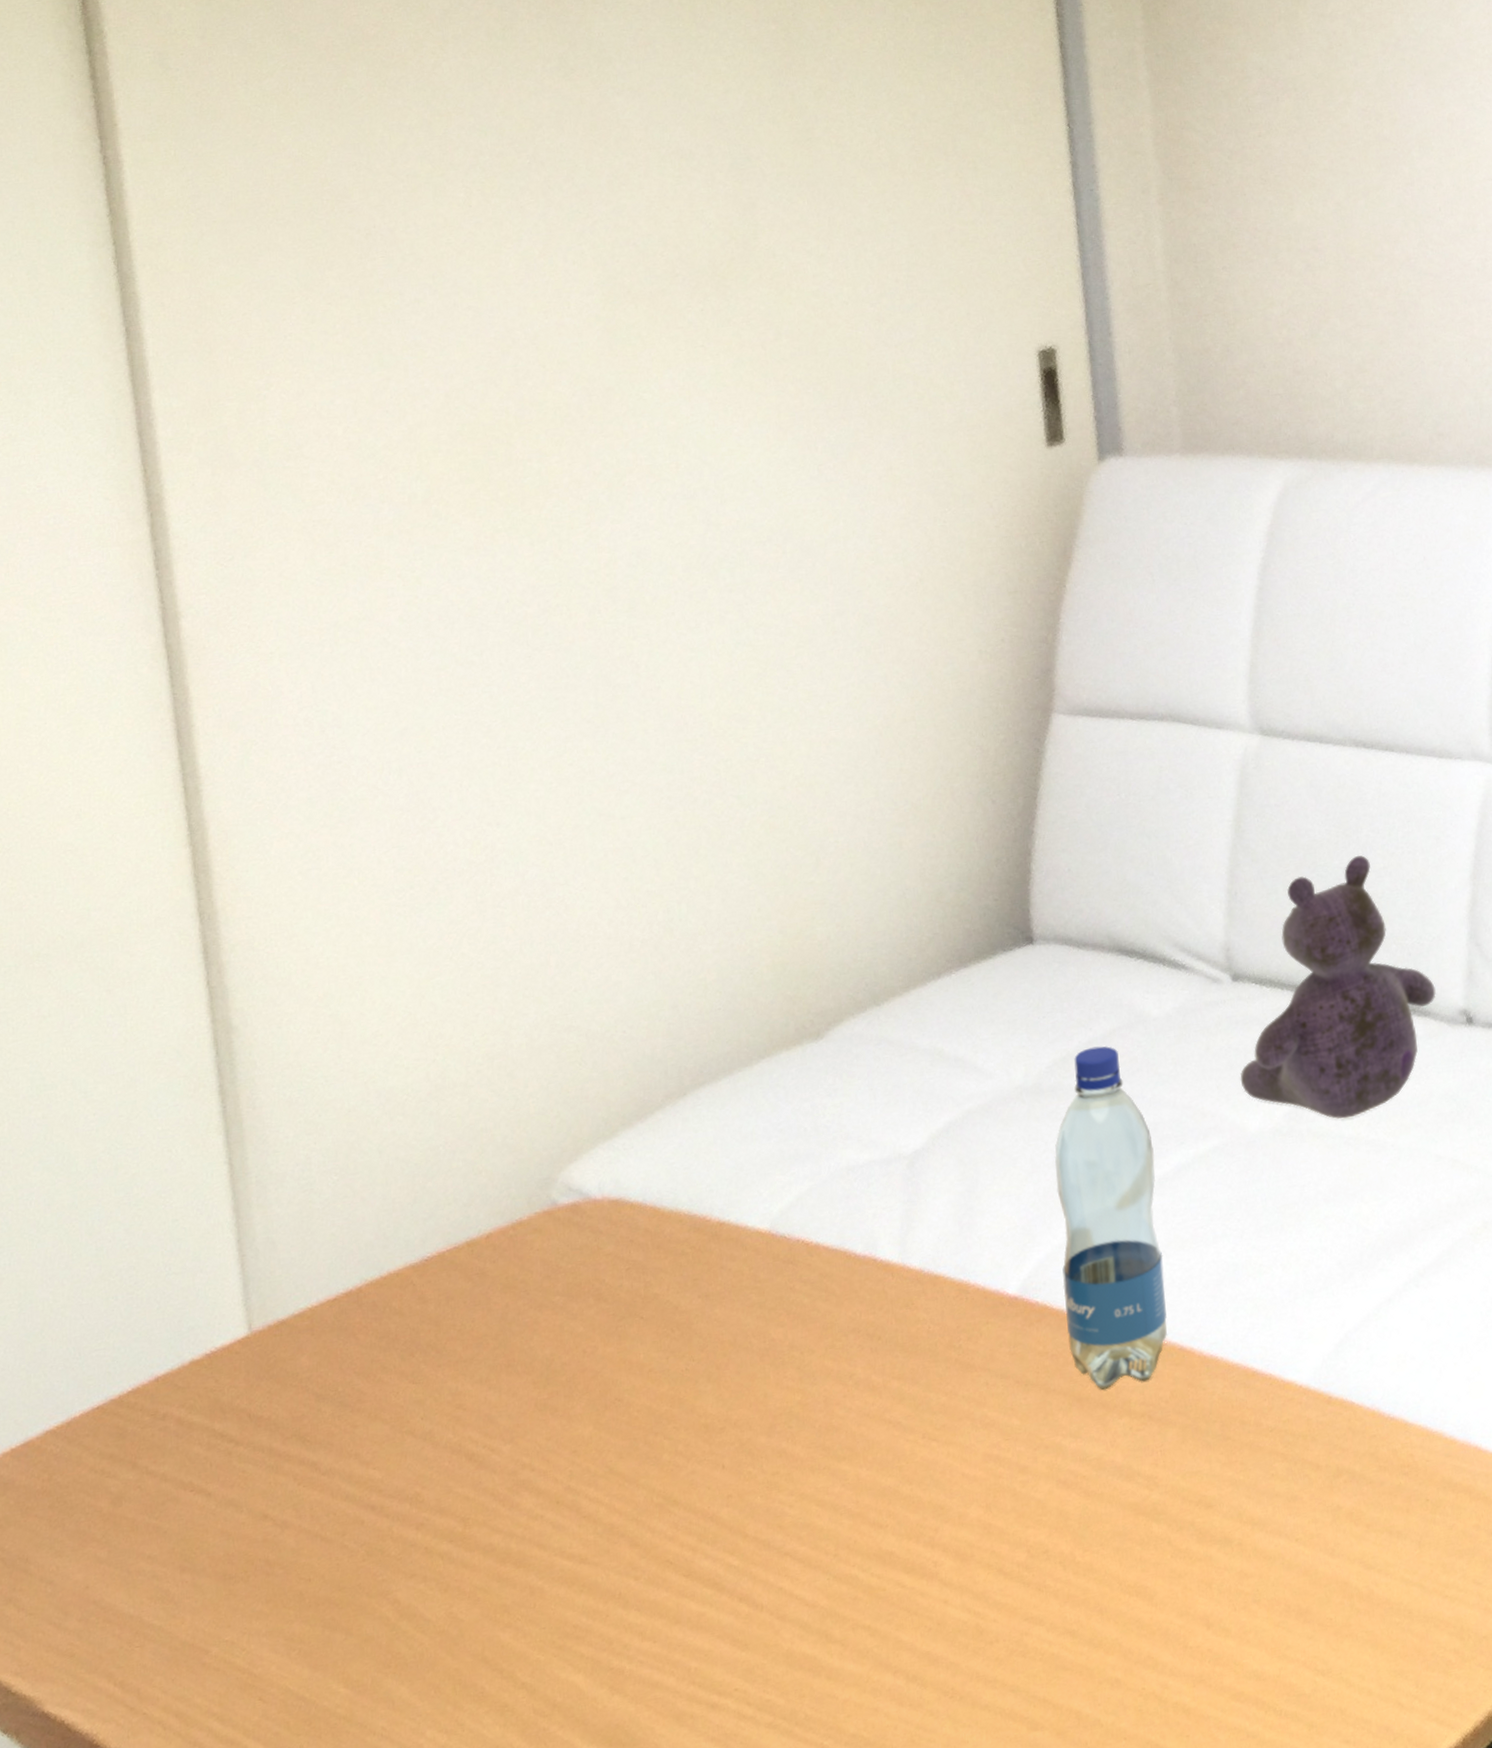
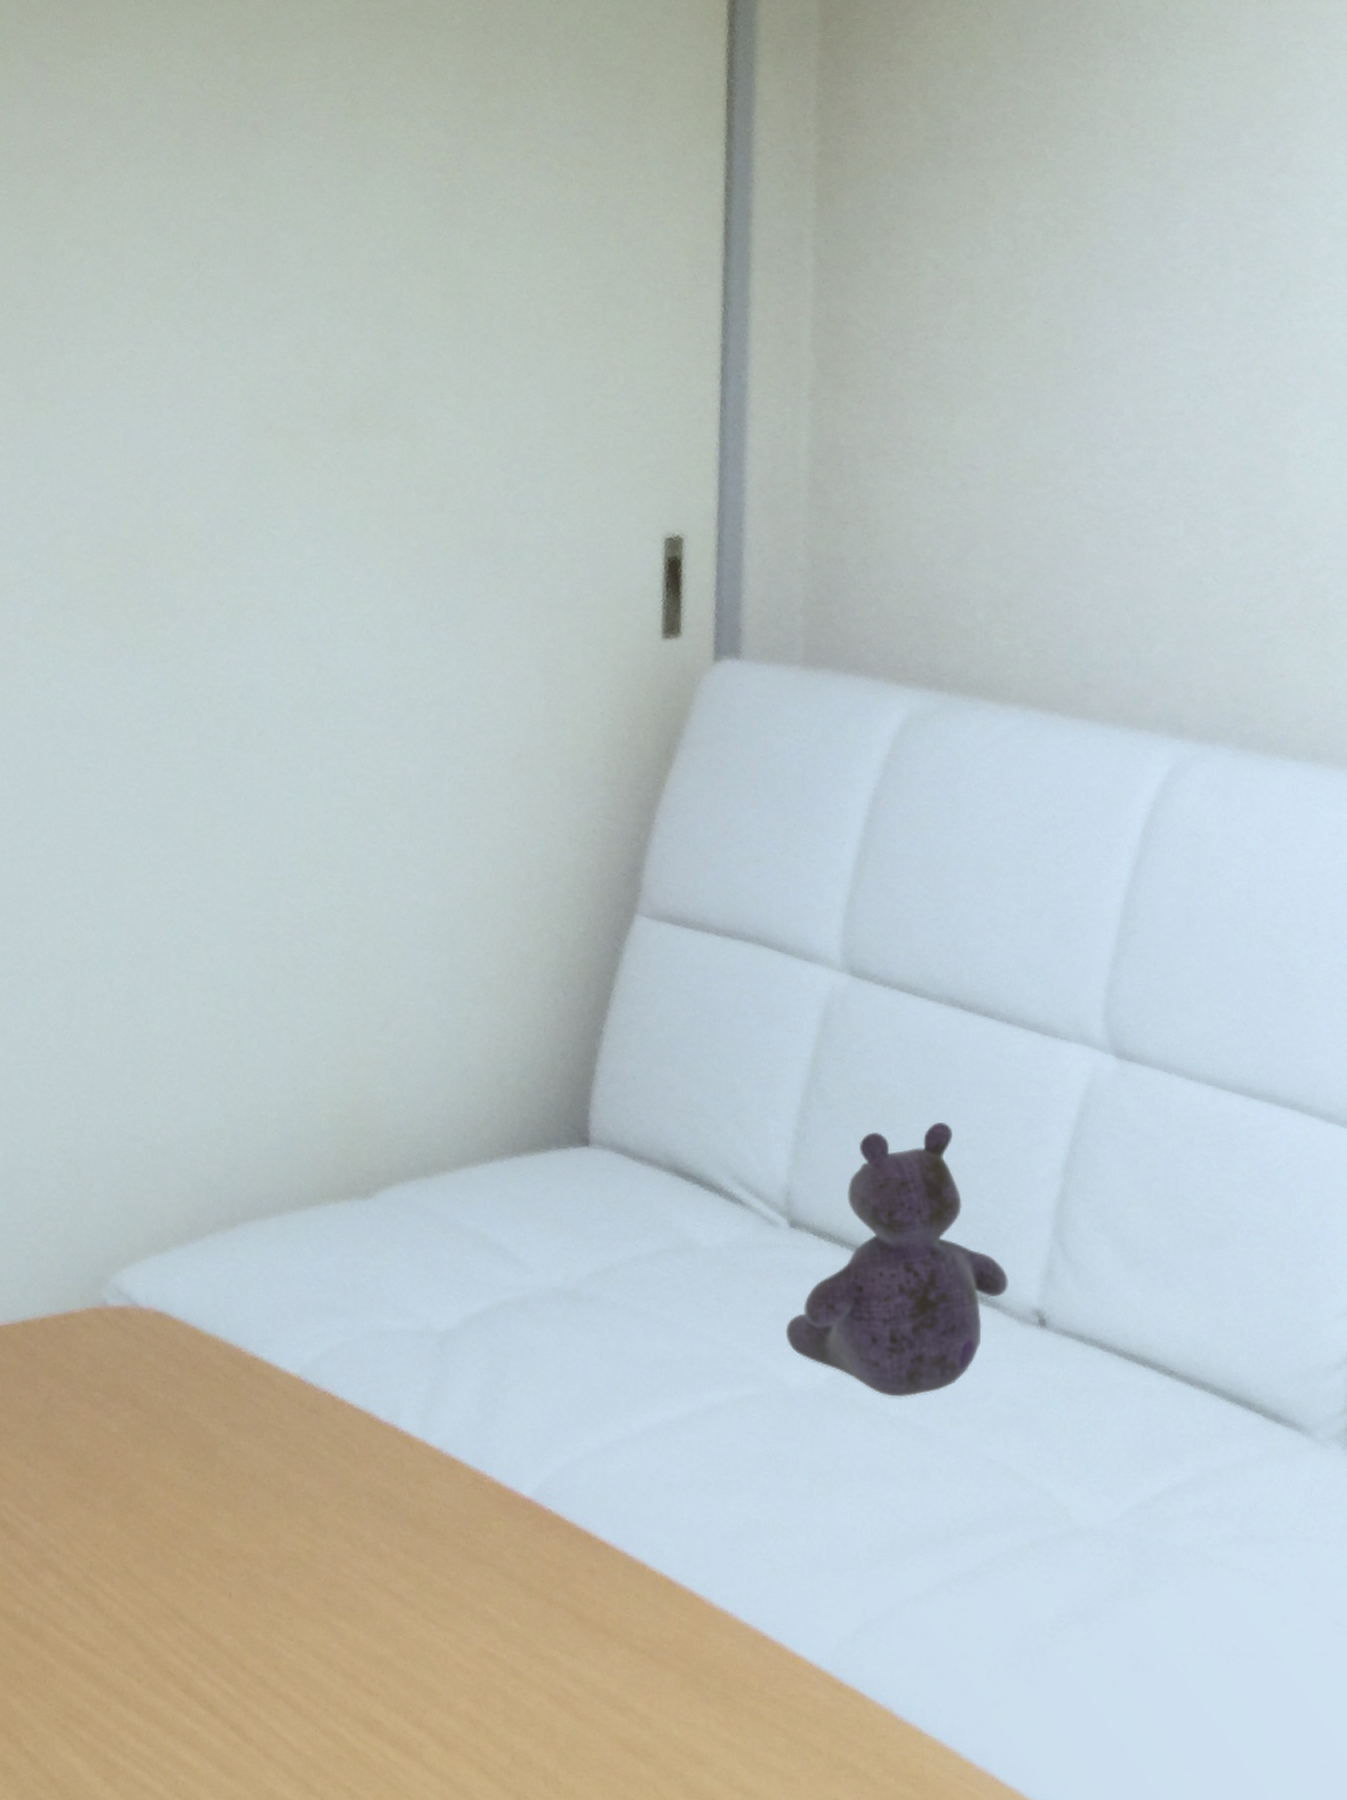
bottle: present [1054,1045,1168,1390] -> none [576,1264,687,1618]

